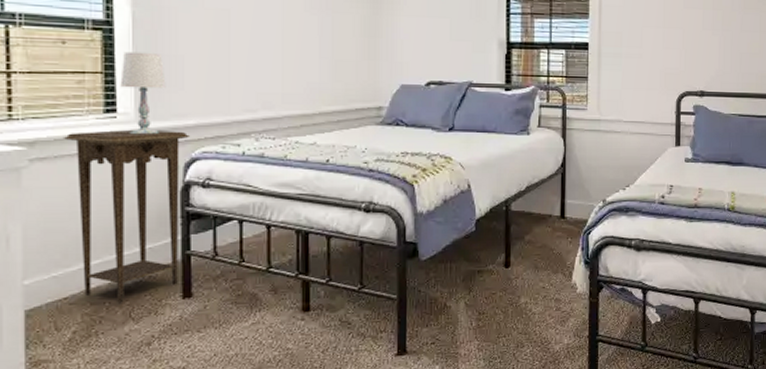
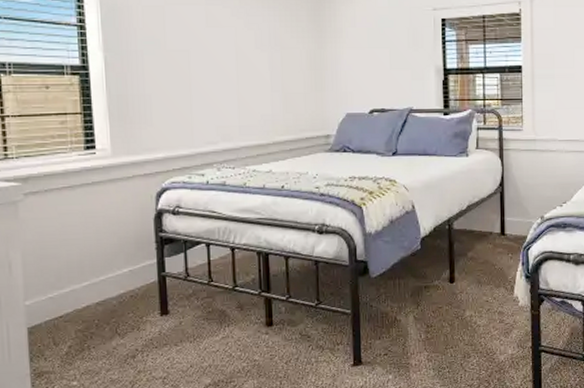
pedestal table: present [63,130,191,303] -> none [51,164,161,321]
table lamp: present [120,51,166,135] -> none [97,93,137,169]

